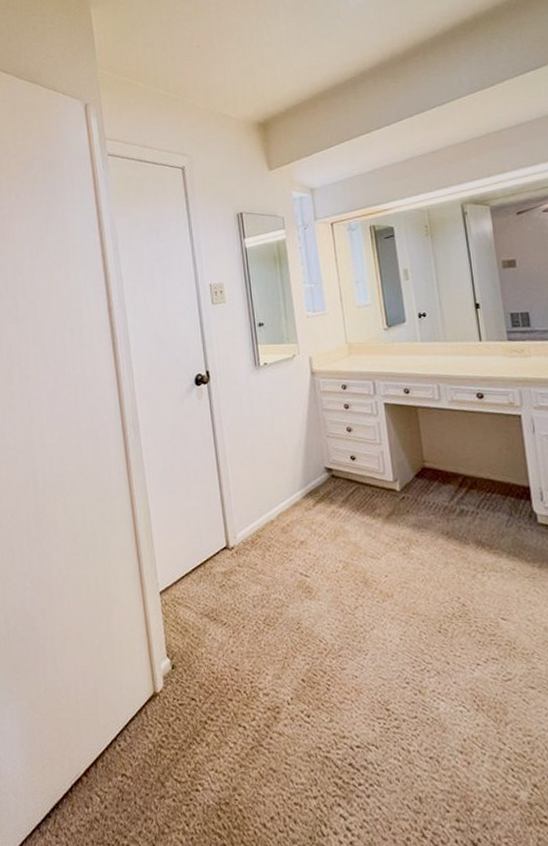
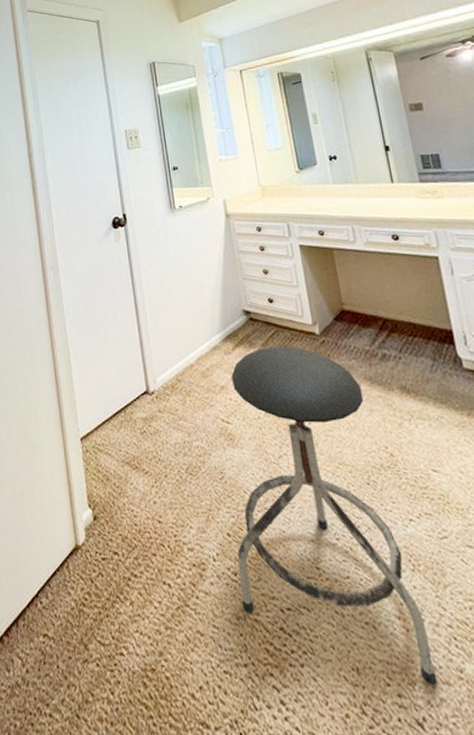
stool: none [310,502,494,811] -> present [231,346,438,685]

